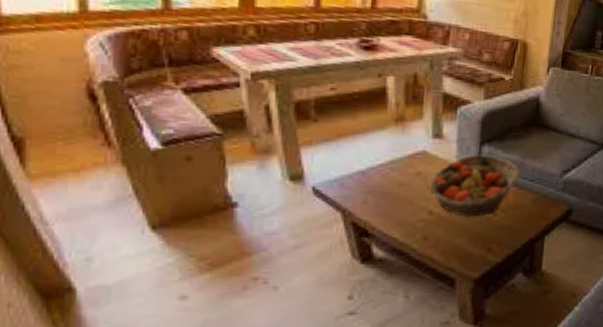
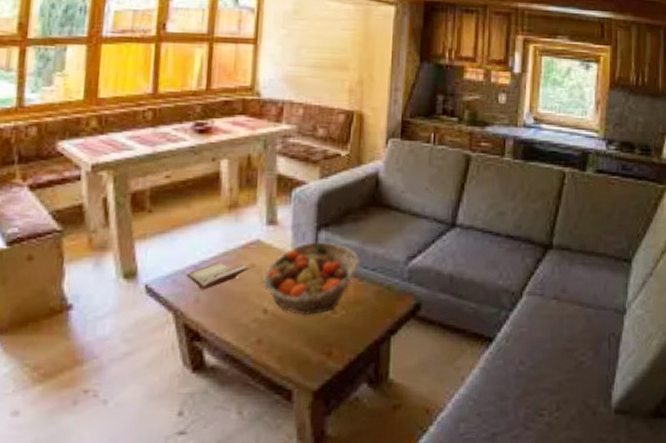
book: none [353,169,416,193] -> present [185,262,249,290]

